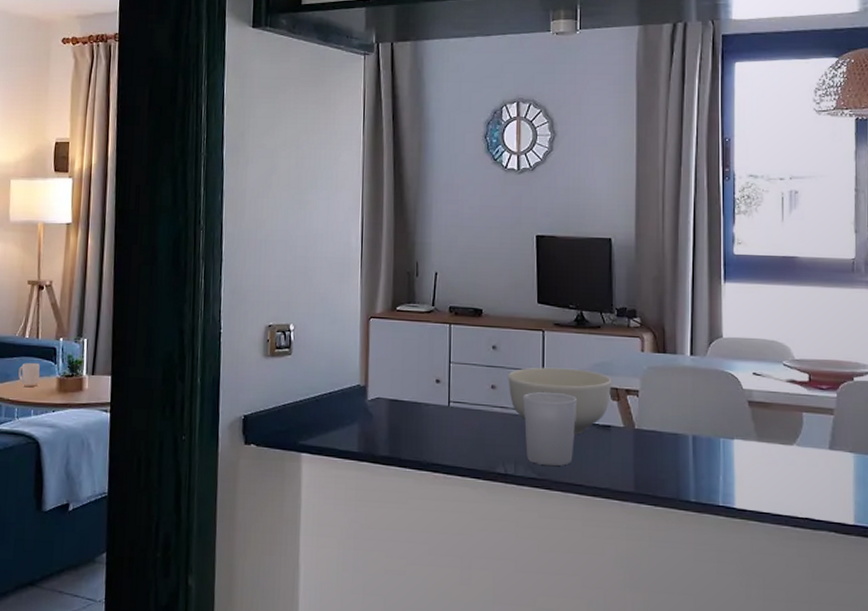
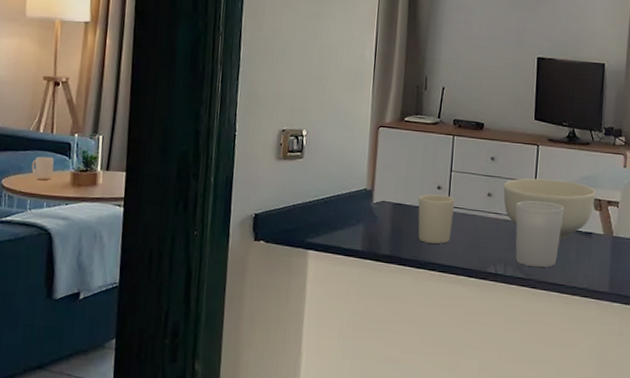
mug: none [416,388,455,443] -> present [418,194,455,244]

